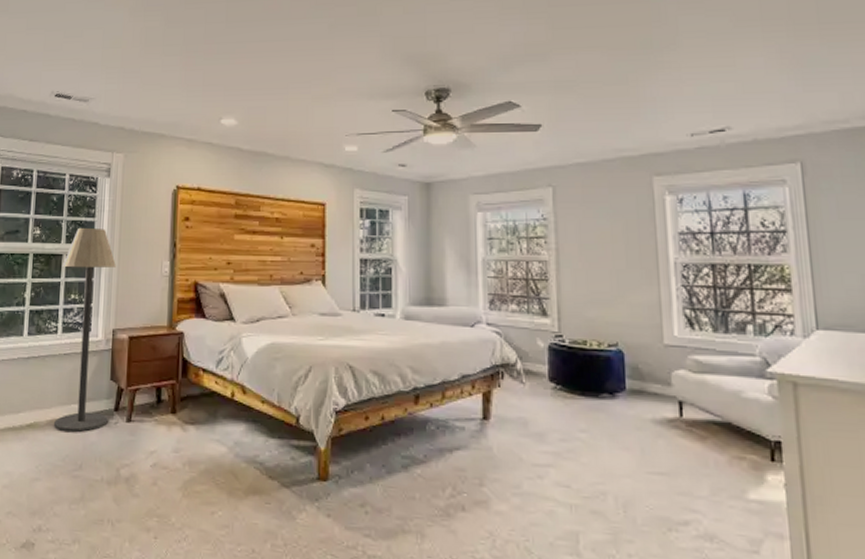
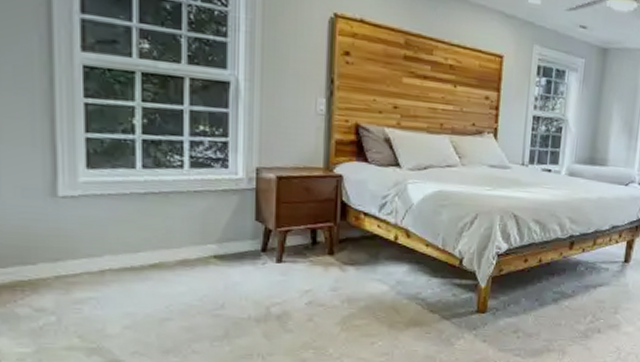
floor lamp: present [53,228,116,433] -> none [185,48,258,273]

